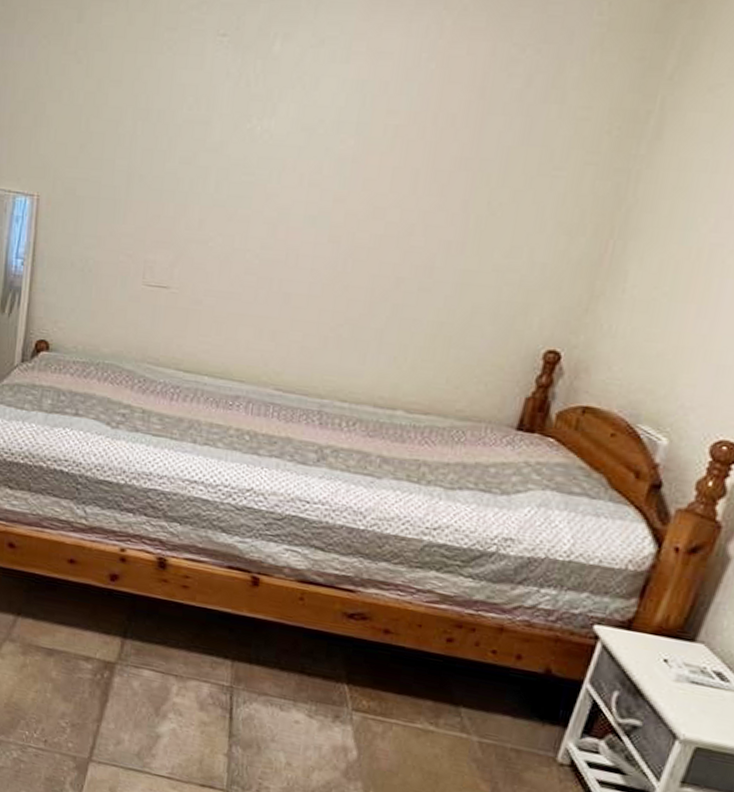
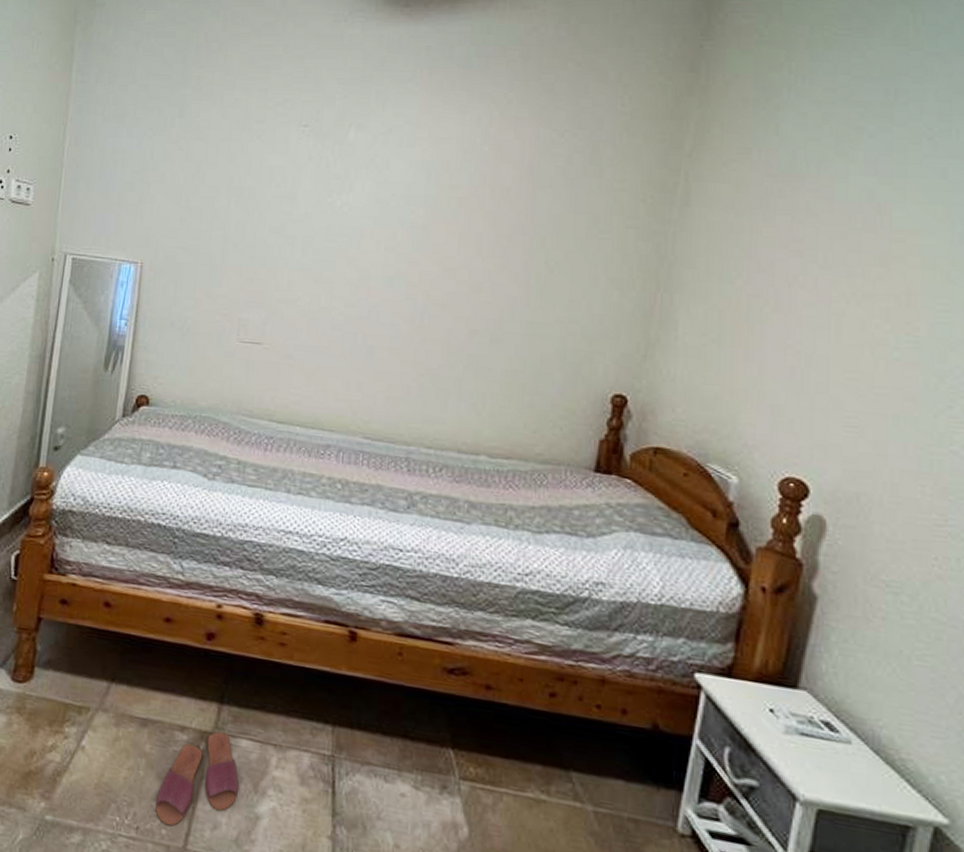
slippers: none [62,662,141,741] -> present [155,731,239,826]

